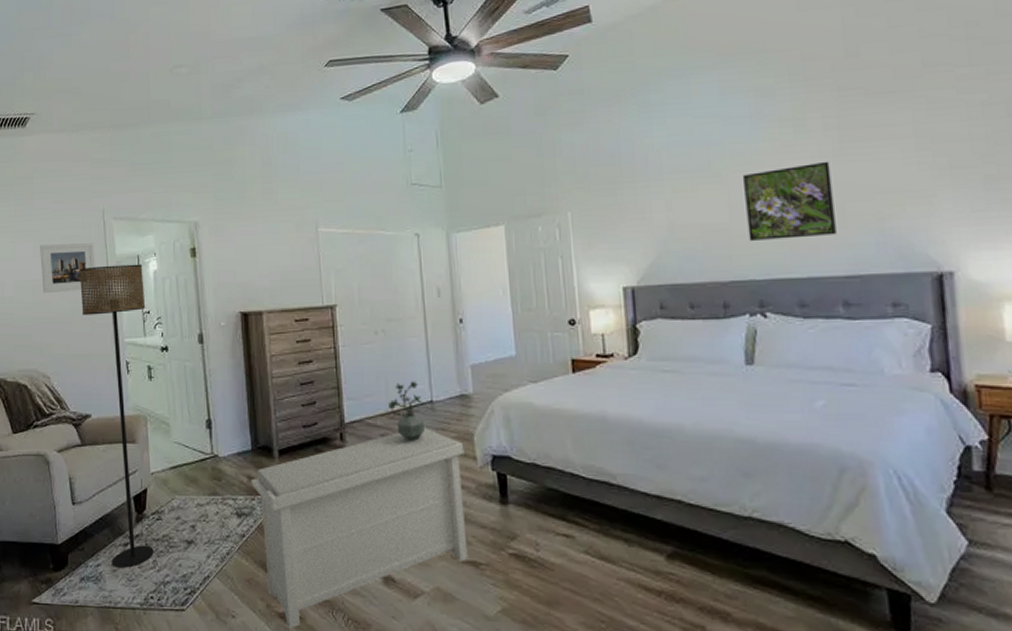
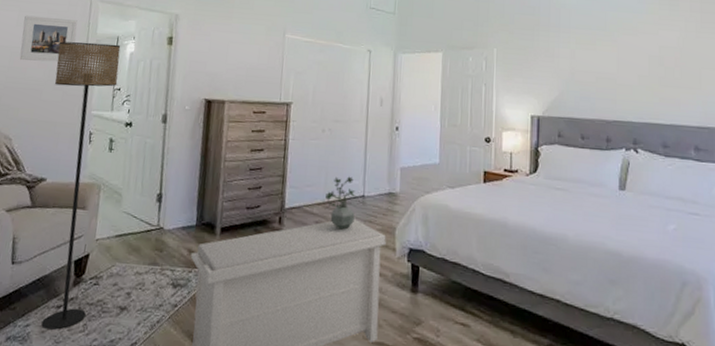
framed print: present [743,161,837,241] -> none [630,35,694,93]

